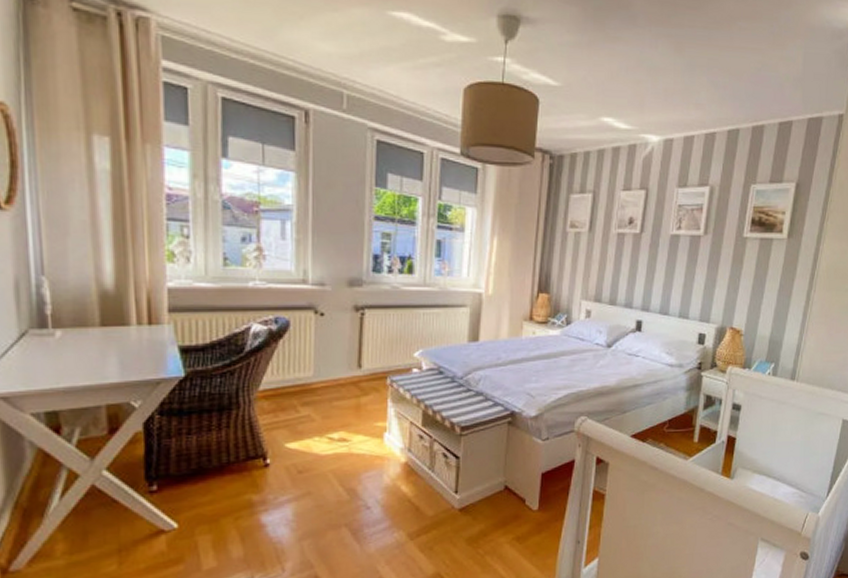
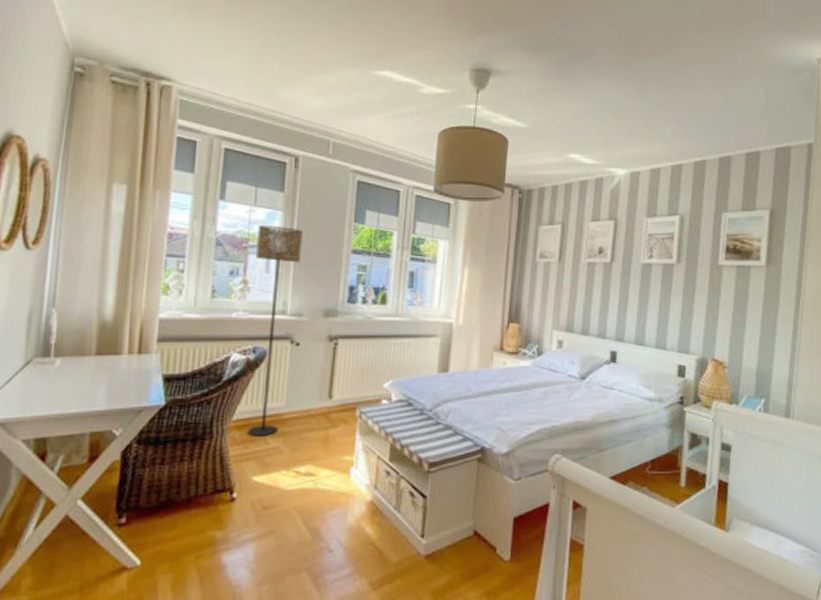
floor lamp: none [268,187,321,406] -> present [247,225,304,436]

